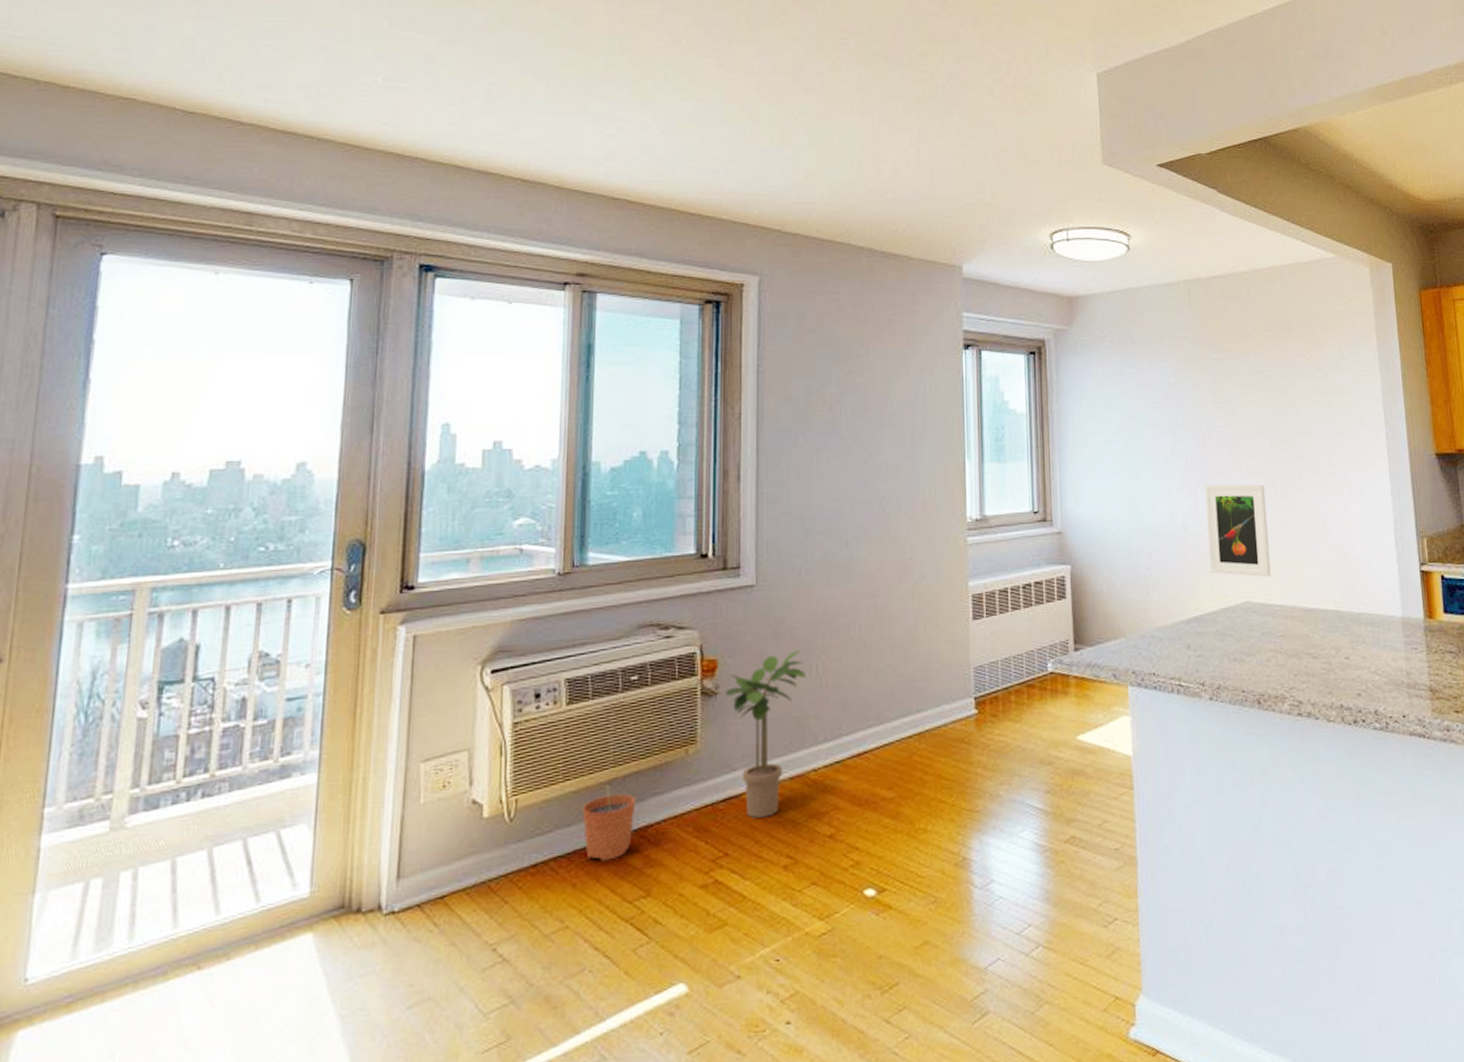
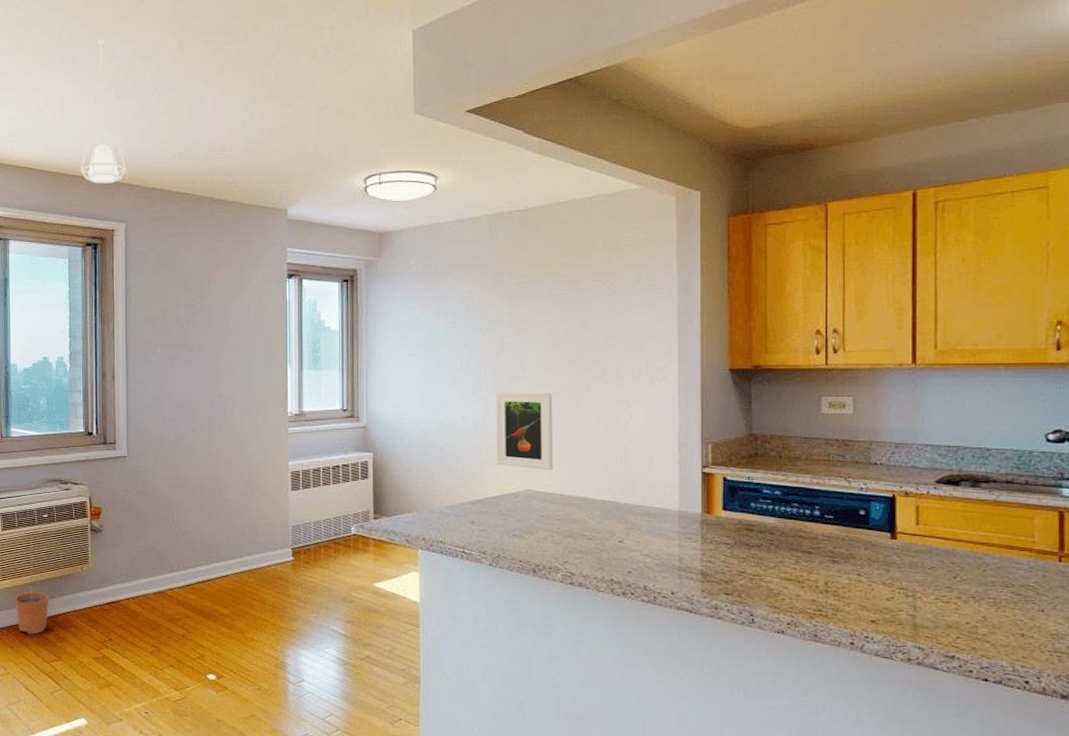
pendant lamp: none [700,49,762,225] -> present [80,39,127,184]
potted plant: present [725,650,807,818] -> none [107,505,165,618]

